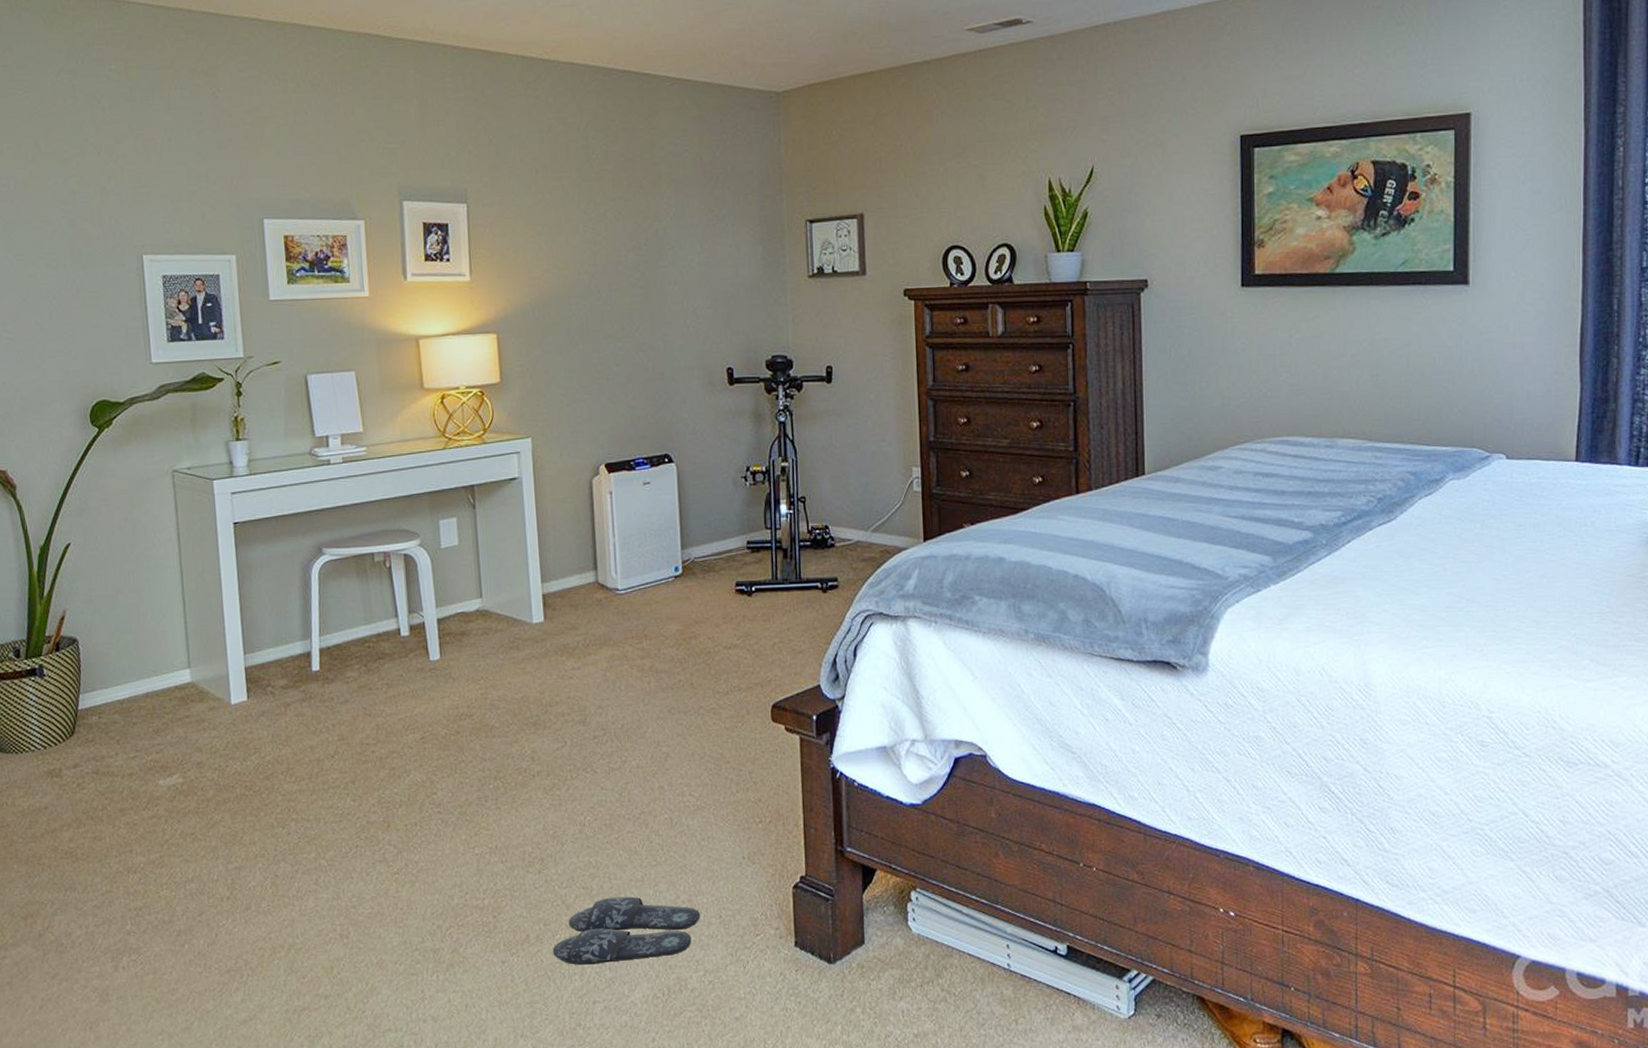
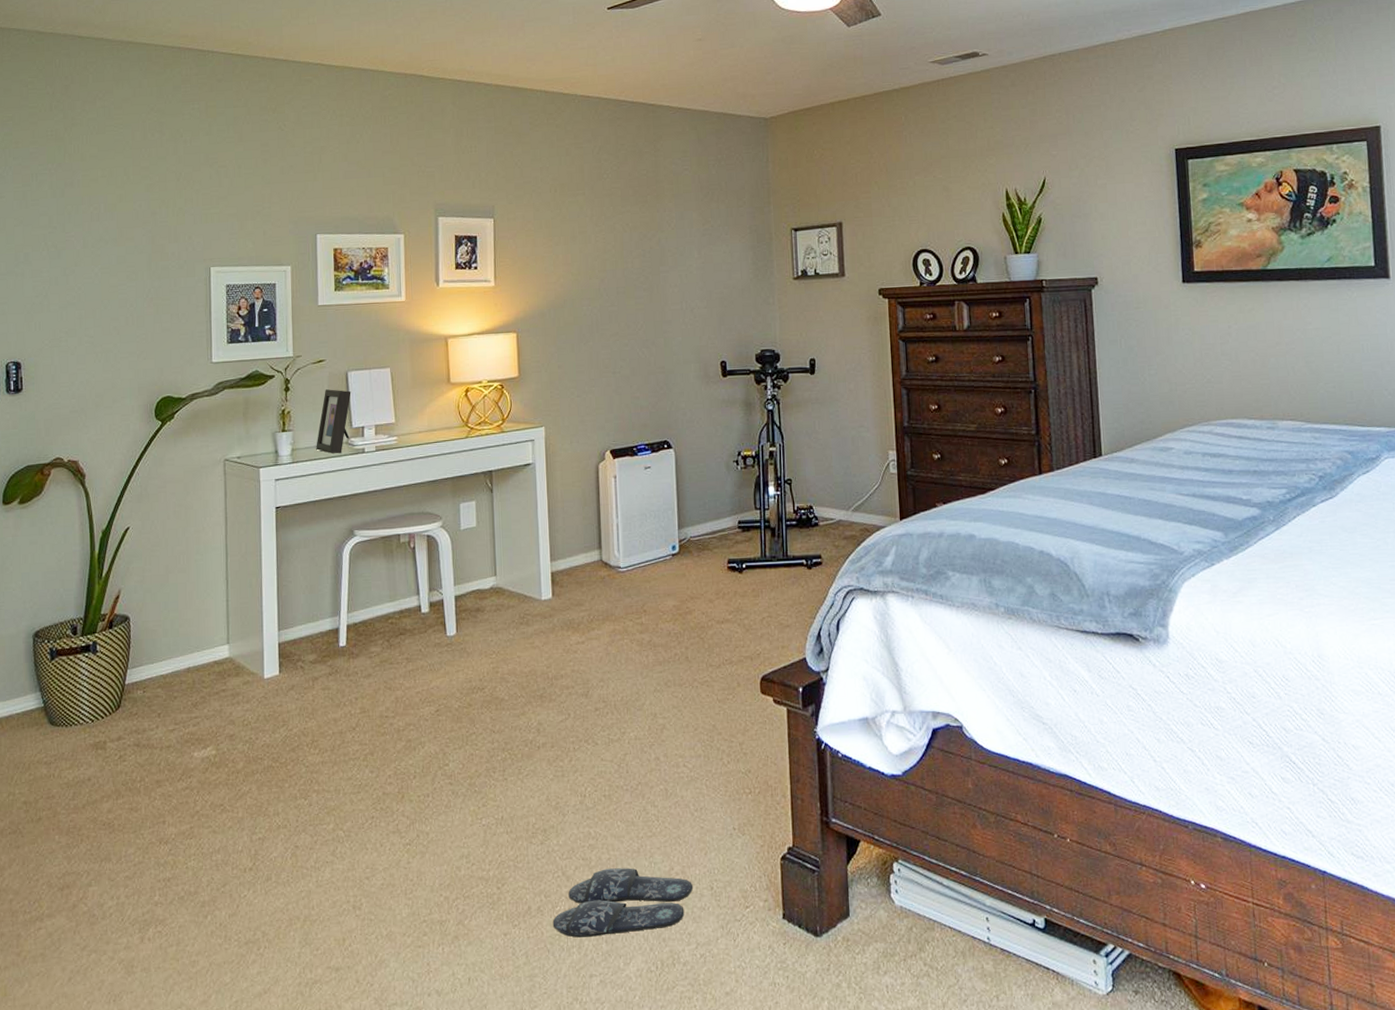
picture frame: none [275,394,313,466] -> present [316,389,351,454]

